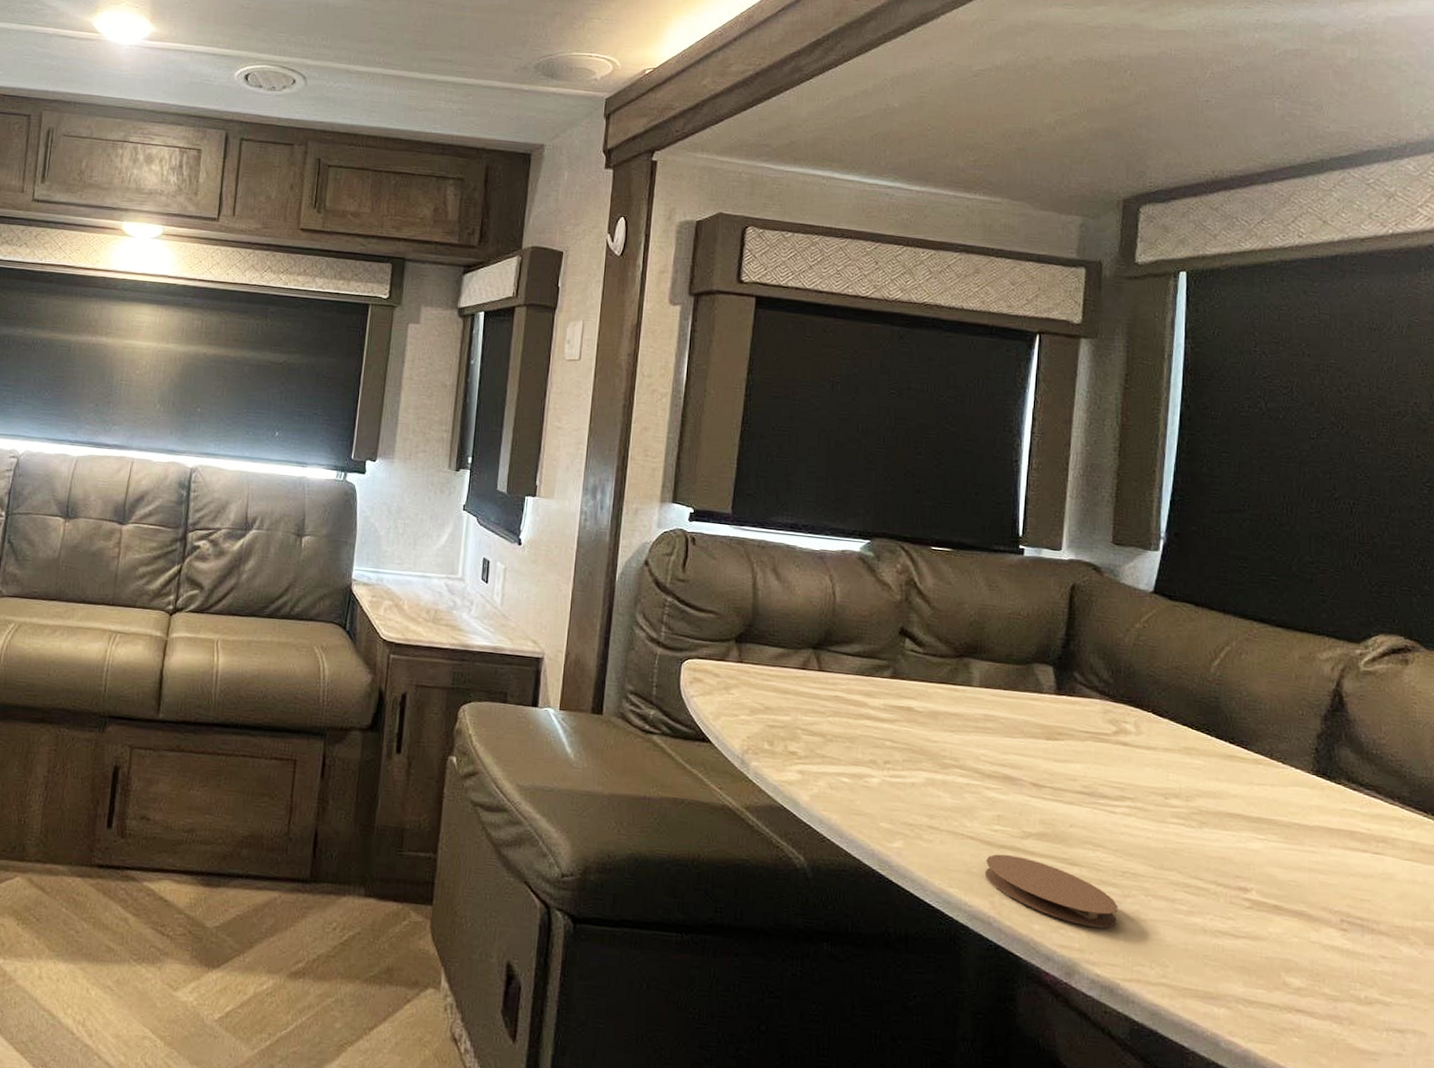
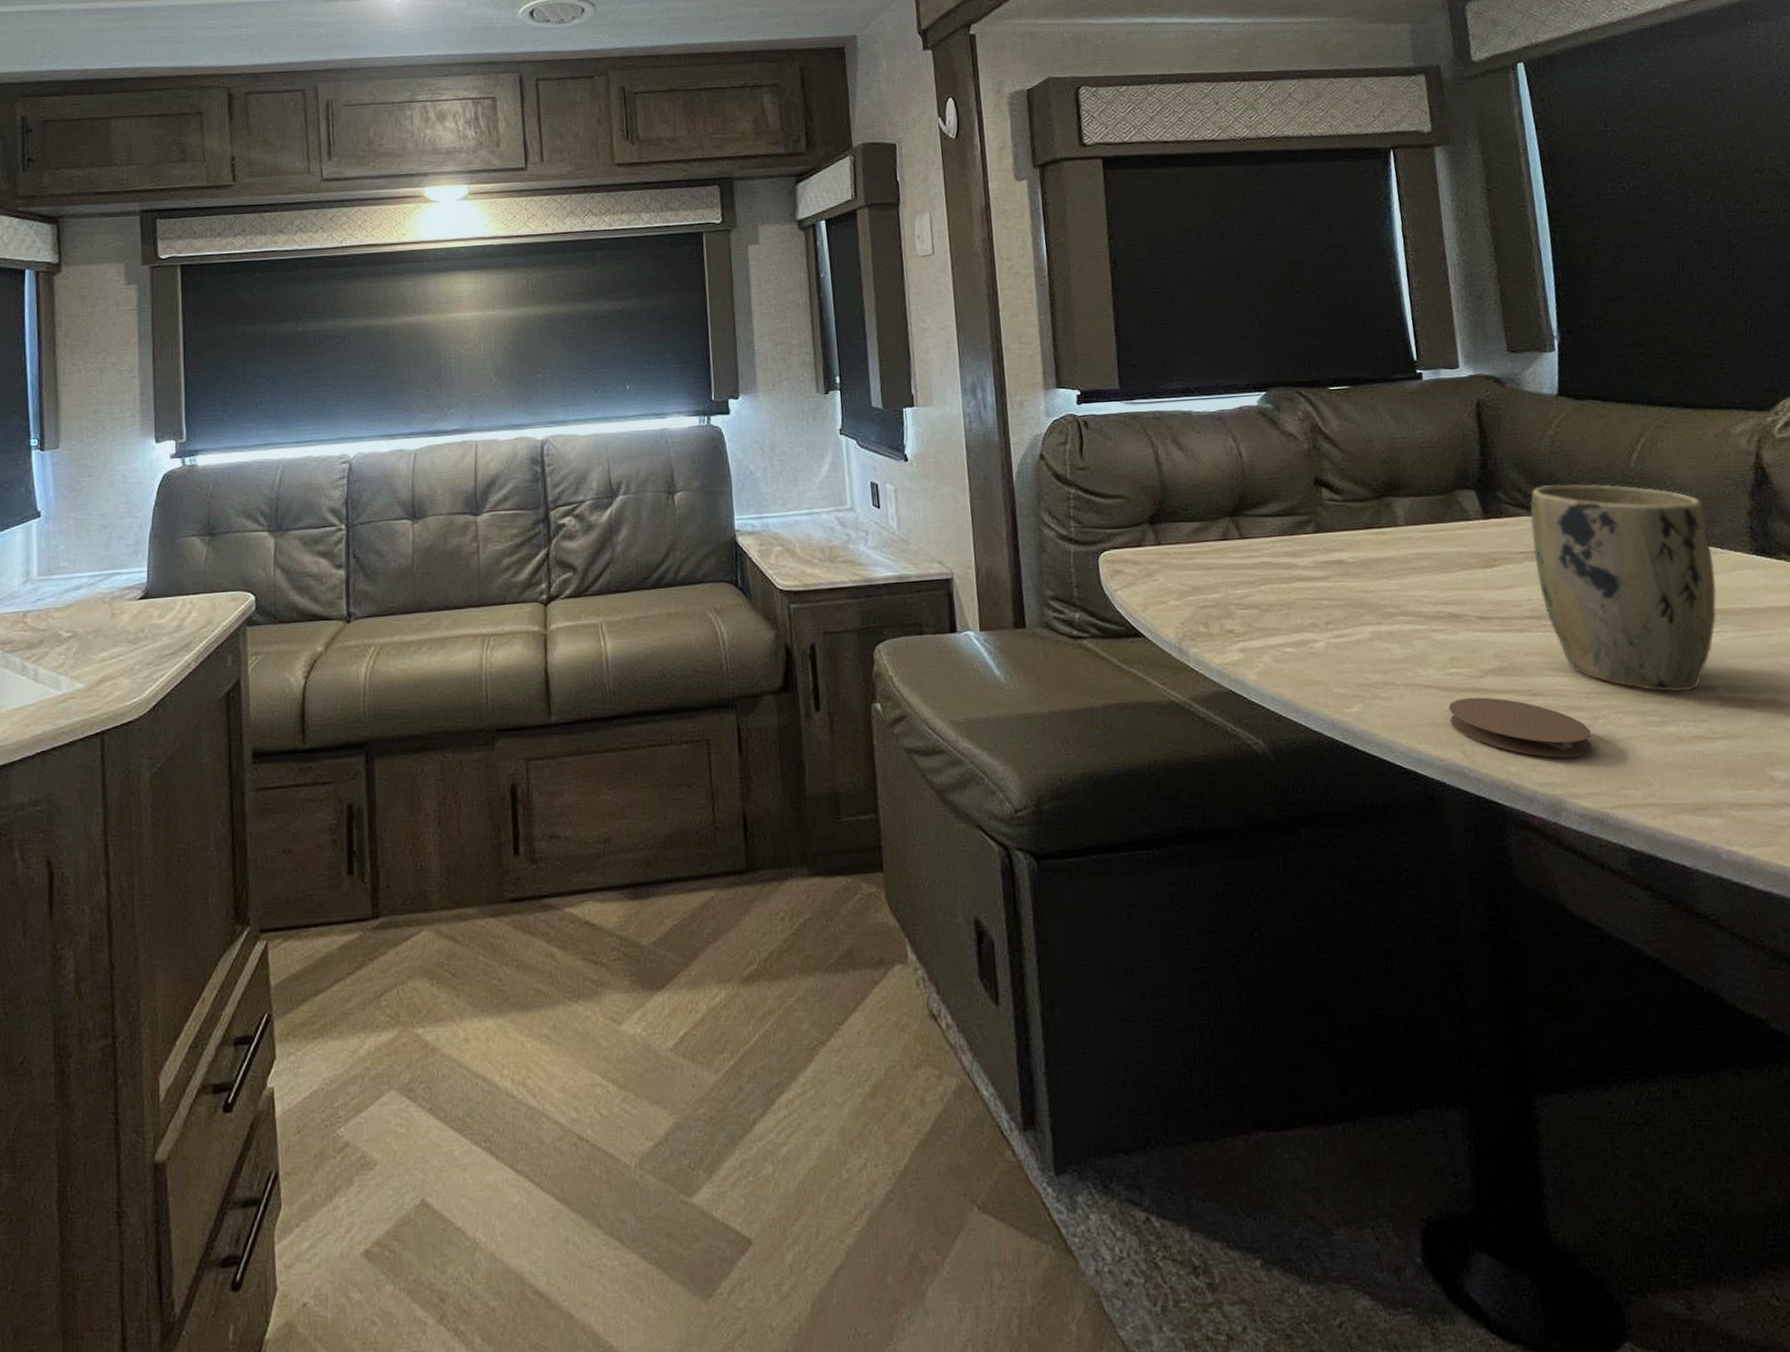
plant pot: none [1097,674,1274,889] -> present [1530,484,1716,692]

